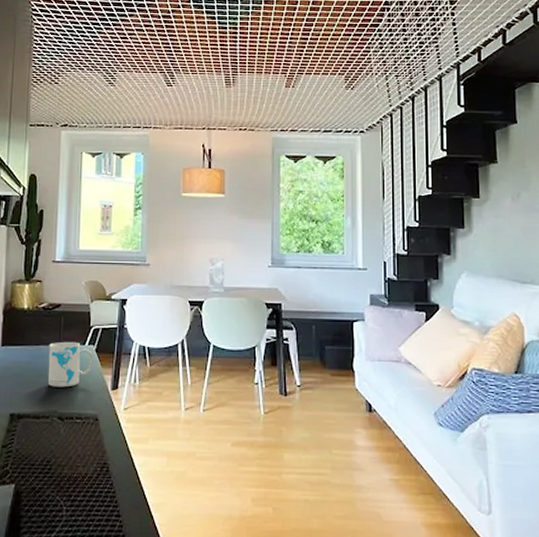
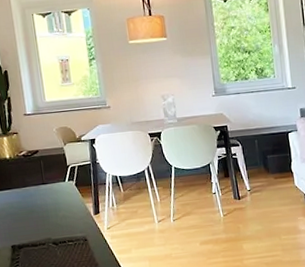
mug: present [47,341,94,388] -> none [34,180,76,220]

